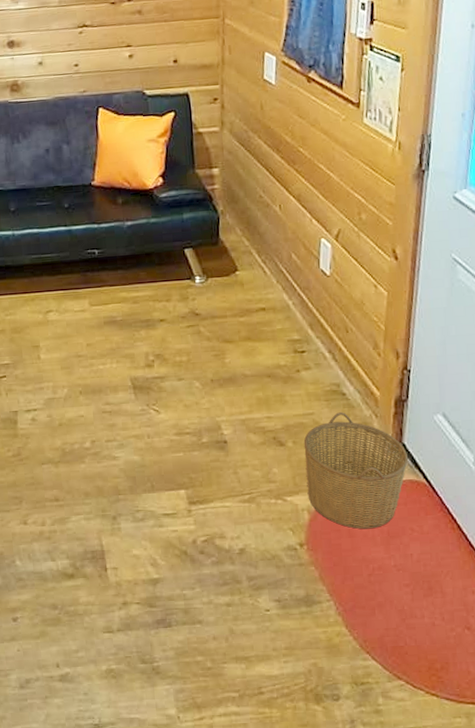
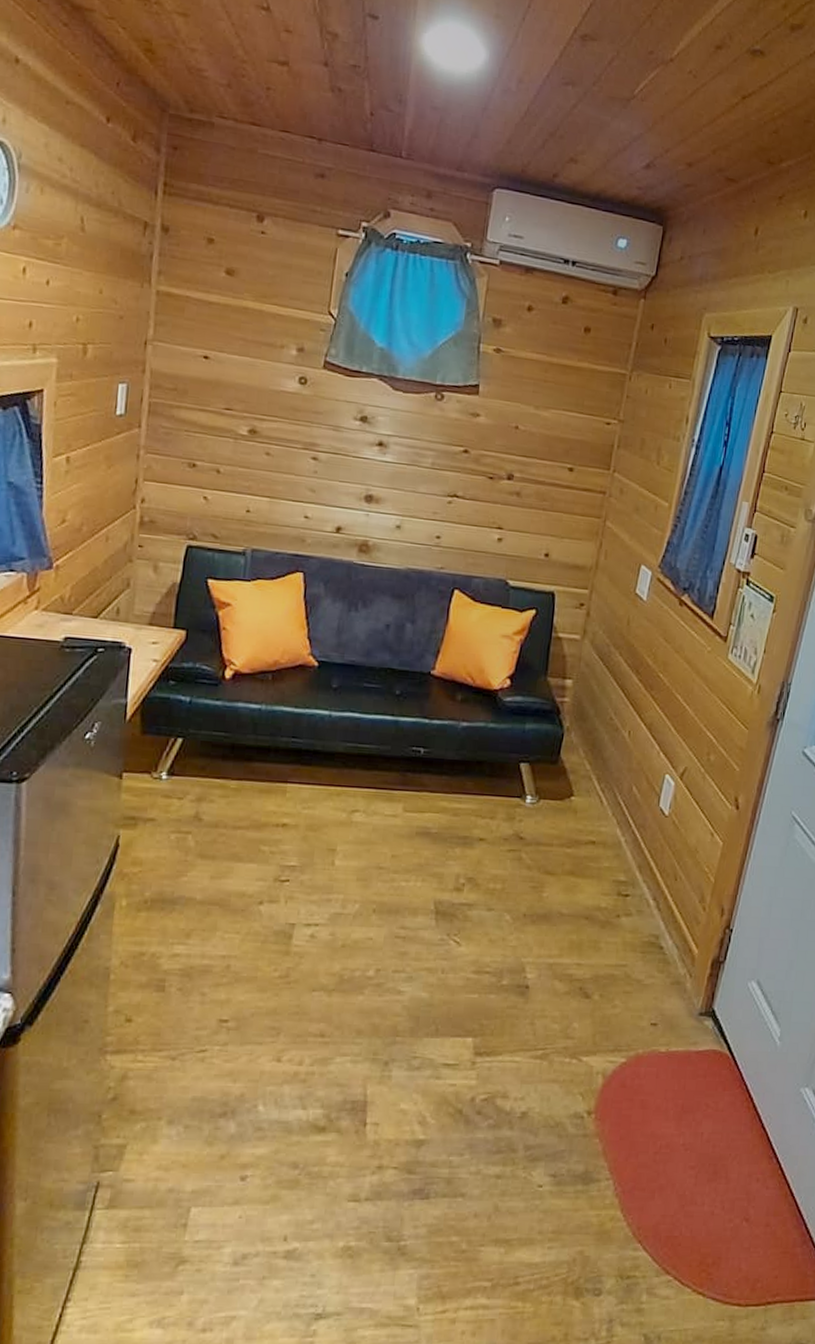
basket: present [303,412,408,530] -> none [605,967,715,1101]

